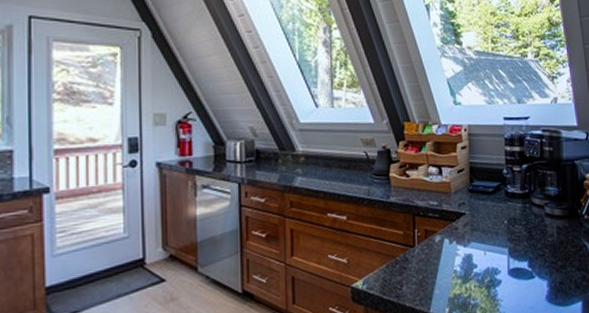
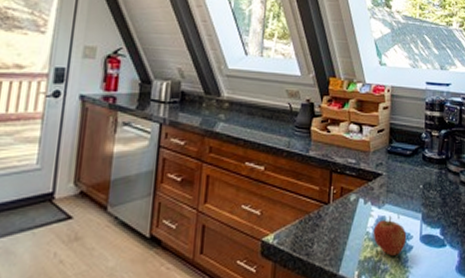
apple: none [460,253,495,291] -> present [373,215,407,256]

